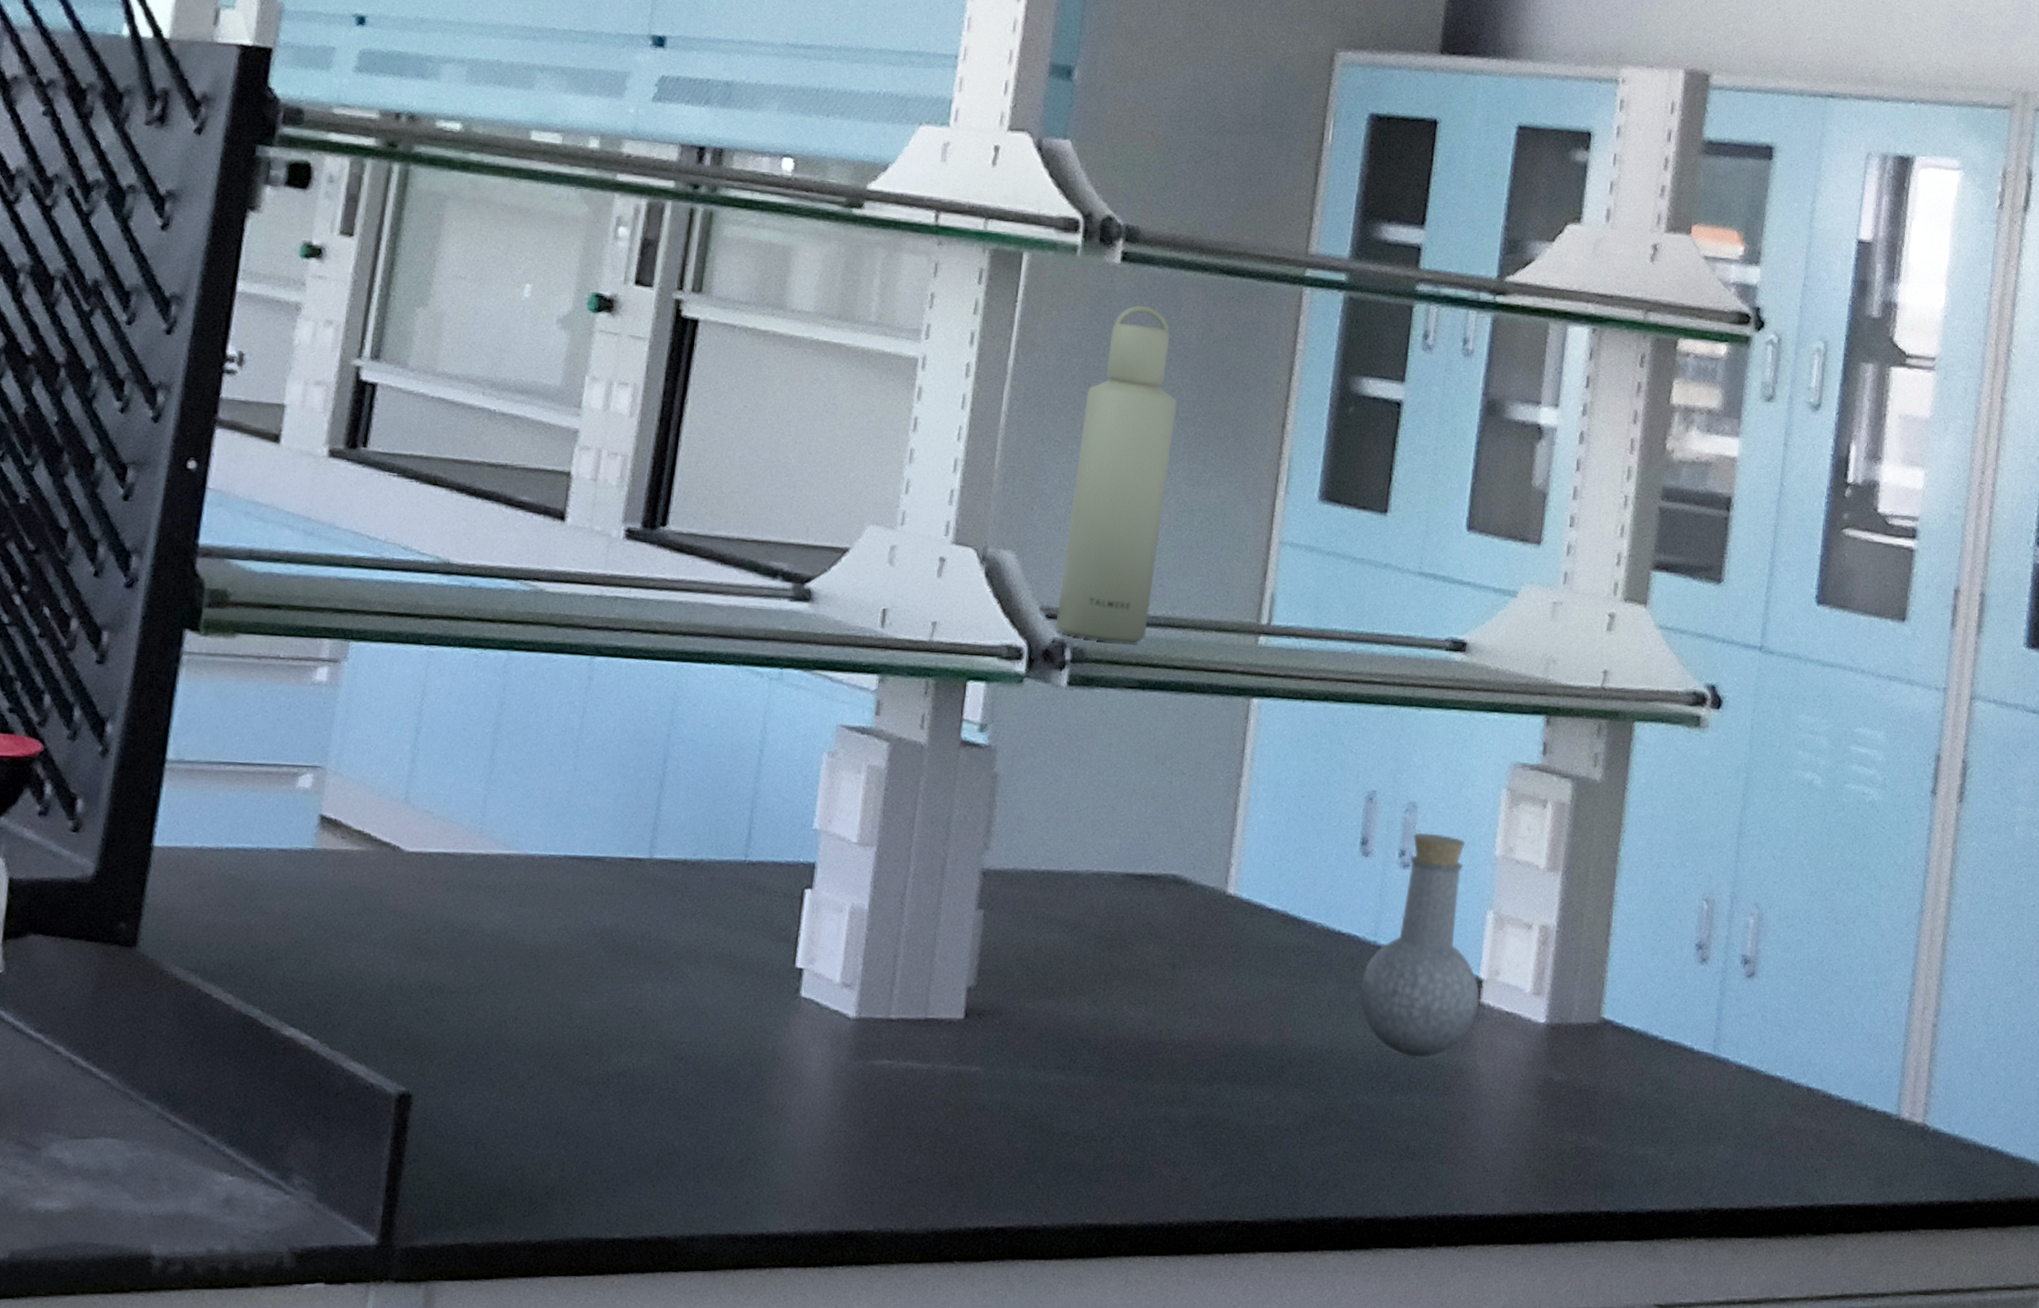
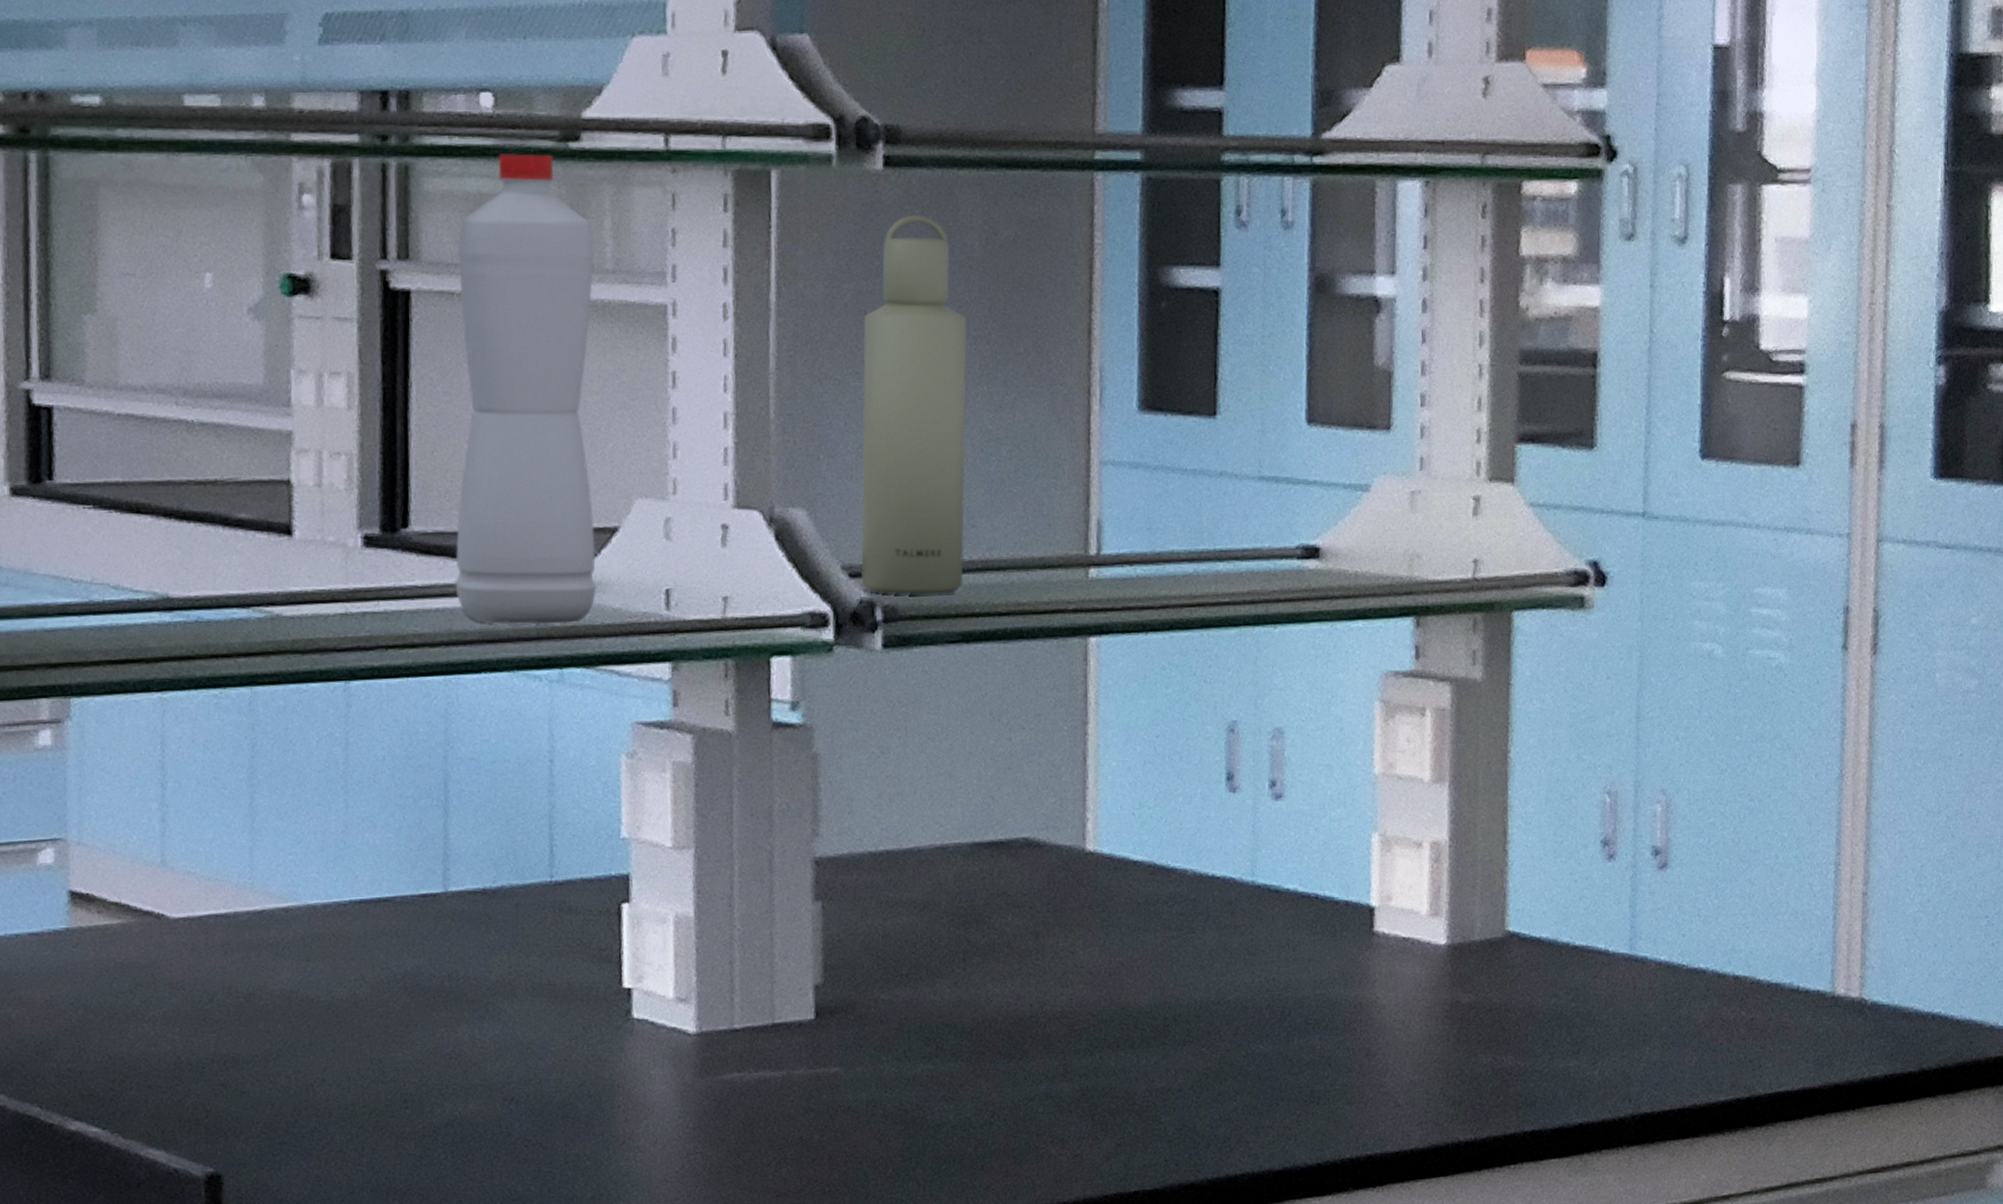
bottle: none [699,212,863,629] -> present [455,154,597,625]
flask: present [1359,832,1479,1058] -> none [1242,758,1372,997]

